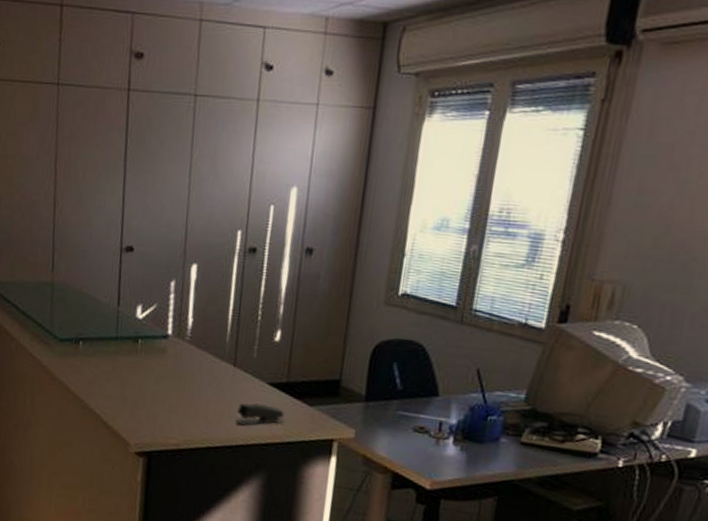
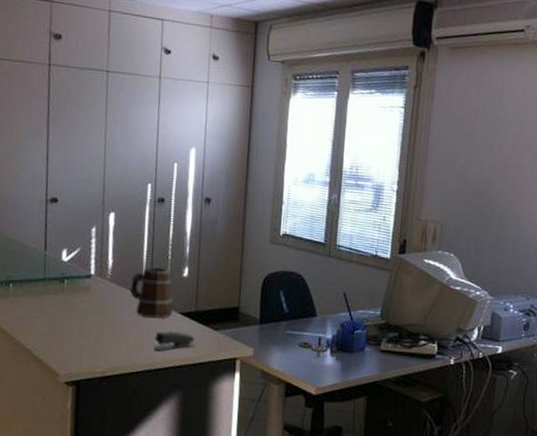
mug: none [210,328,261,388] -> present [129,267,173,318]

